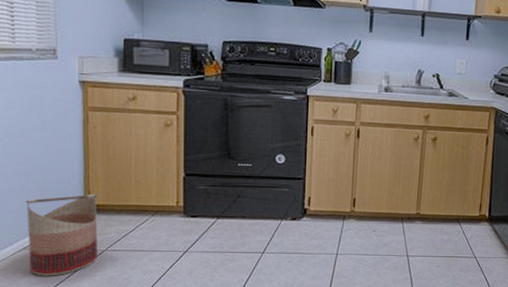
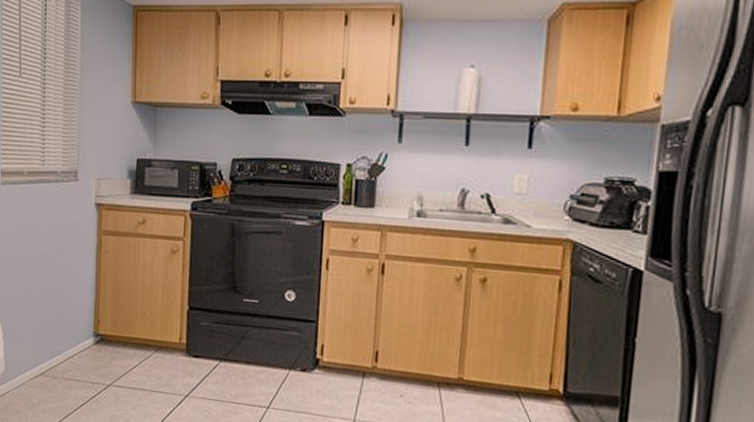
basket: present [26,193,98,276] -> none [44,322,106,407]

